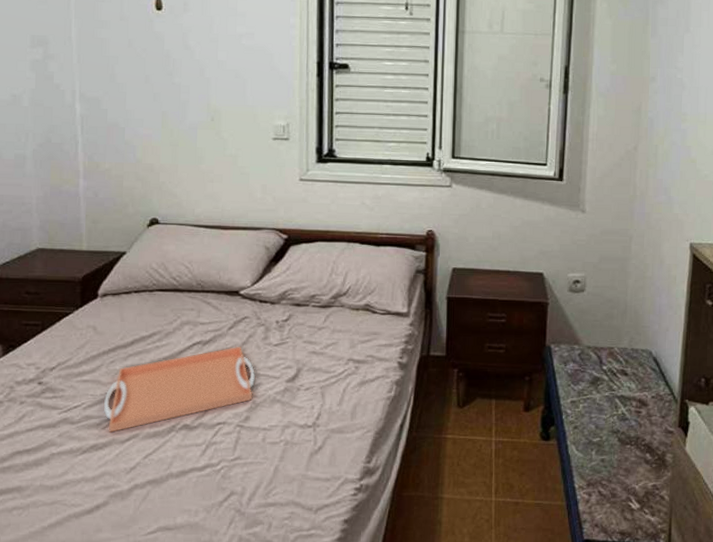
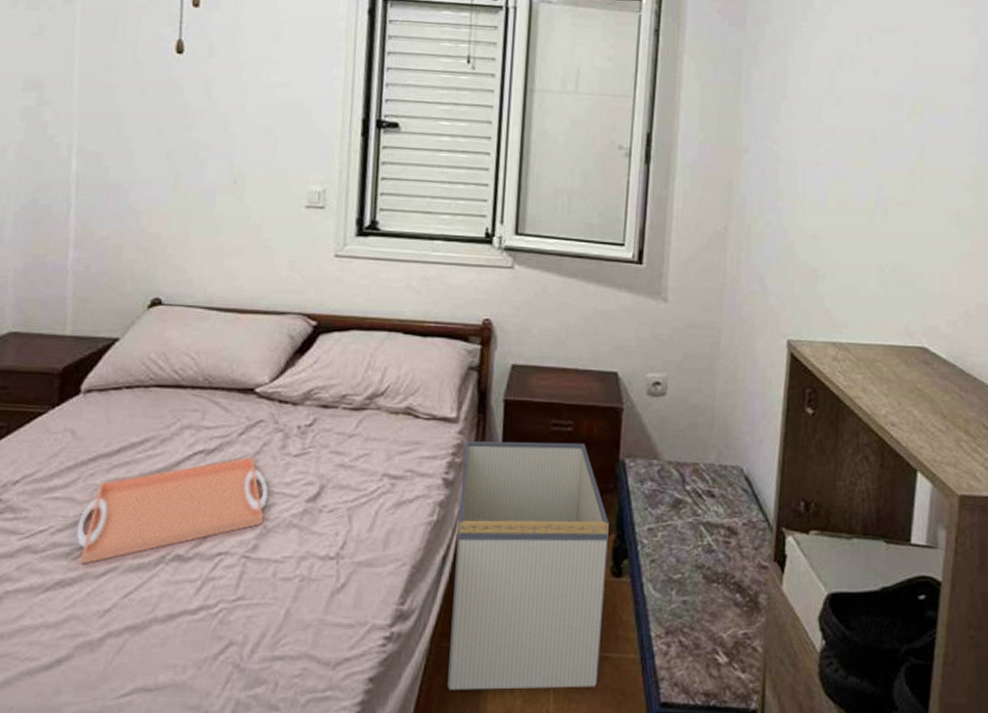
storage bin: none [408,331,539,529] -> present [447,441,610,690]

